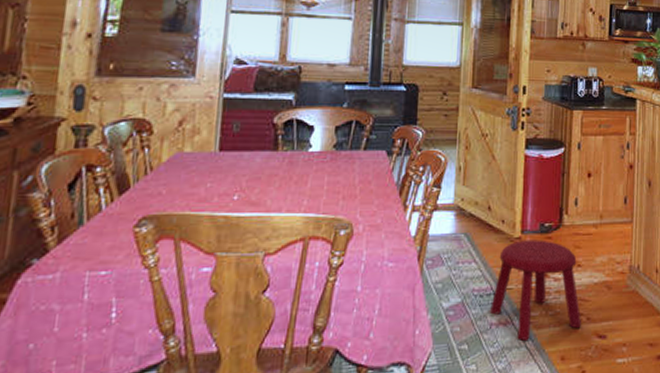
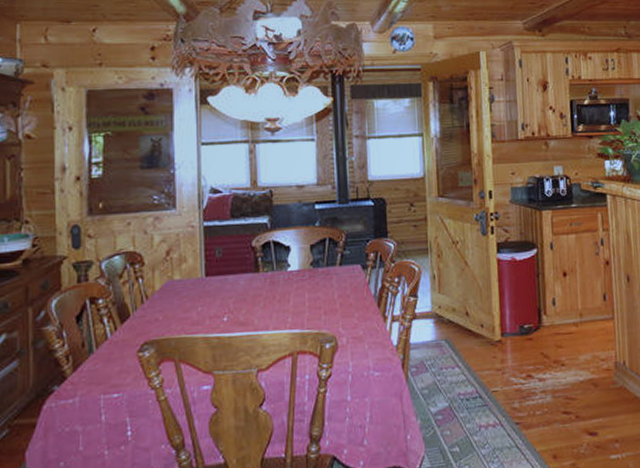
stool: present [490,240,582,342] -> none [478,341,572,442]

